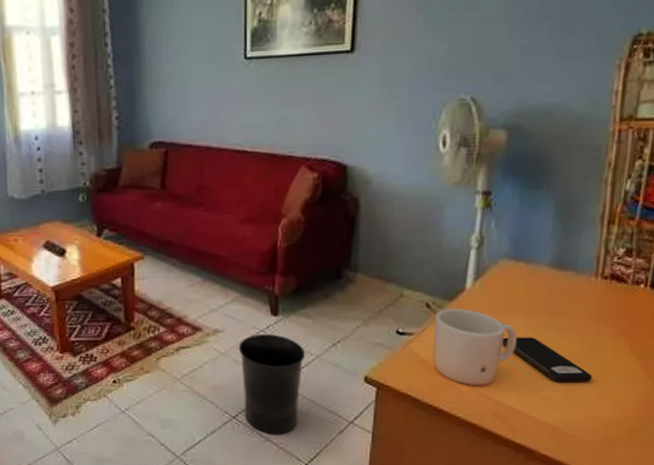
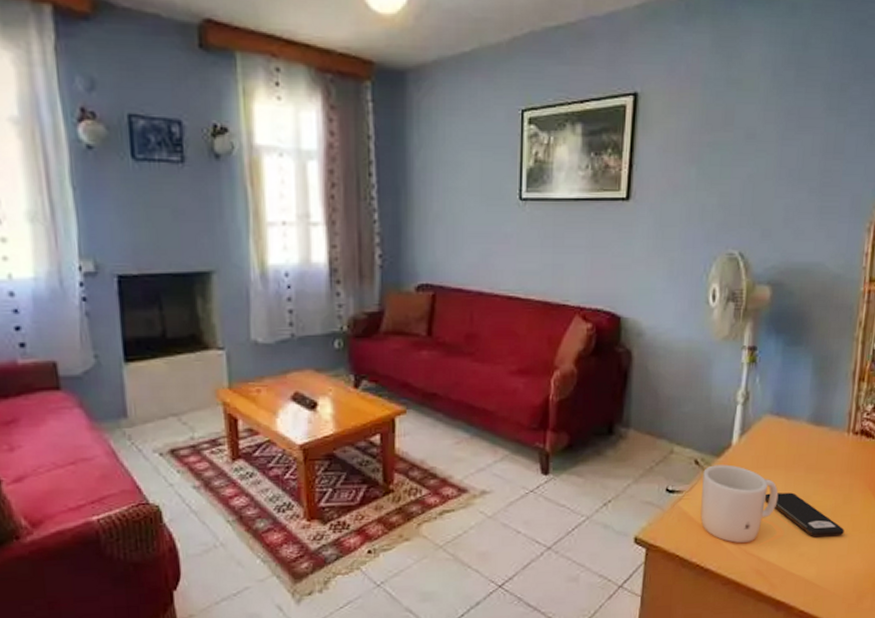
waste bin: present [238,334,306,434] -> none [506,494,576,603]

